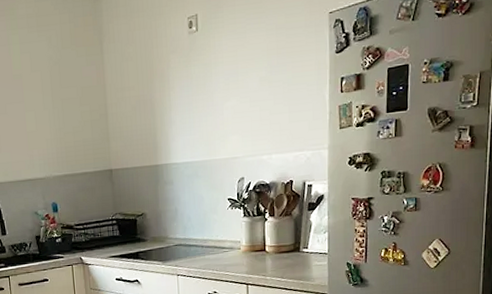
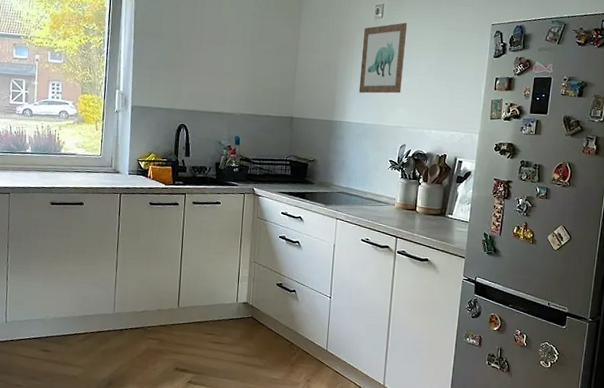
wall art: none [178,32,231,127] -> present [358,22,408,94]

